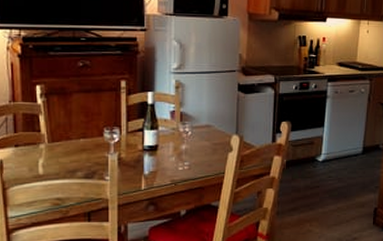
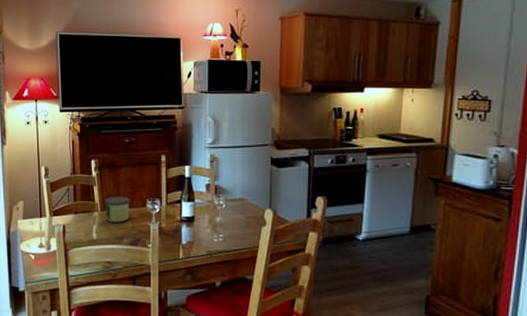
candle: none [53,126,84,155] -> present [105,196,130,223]

